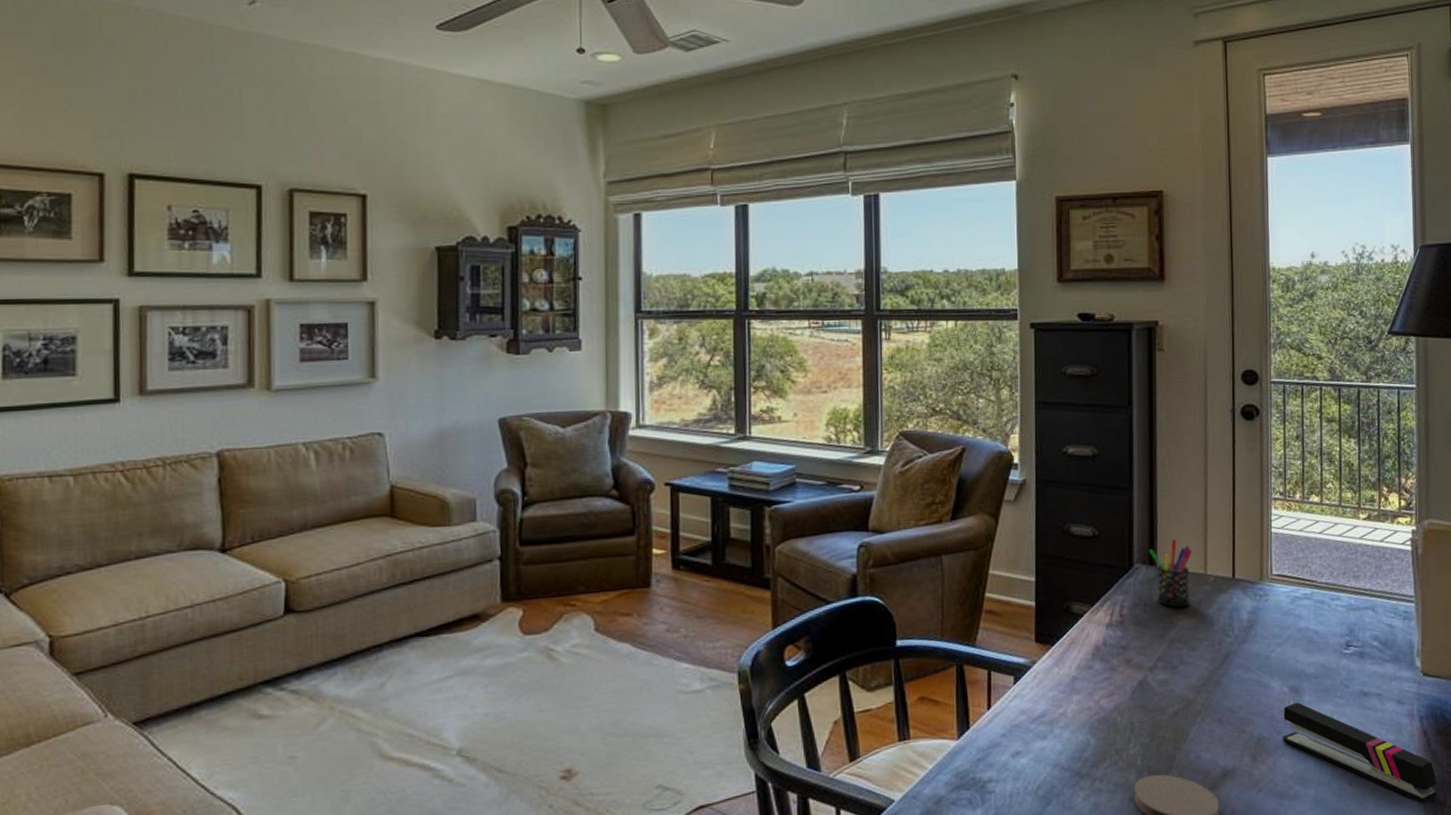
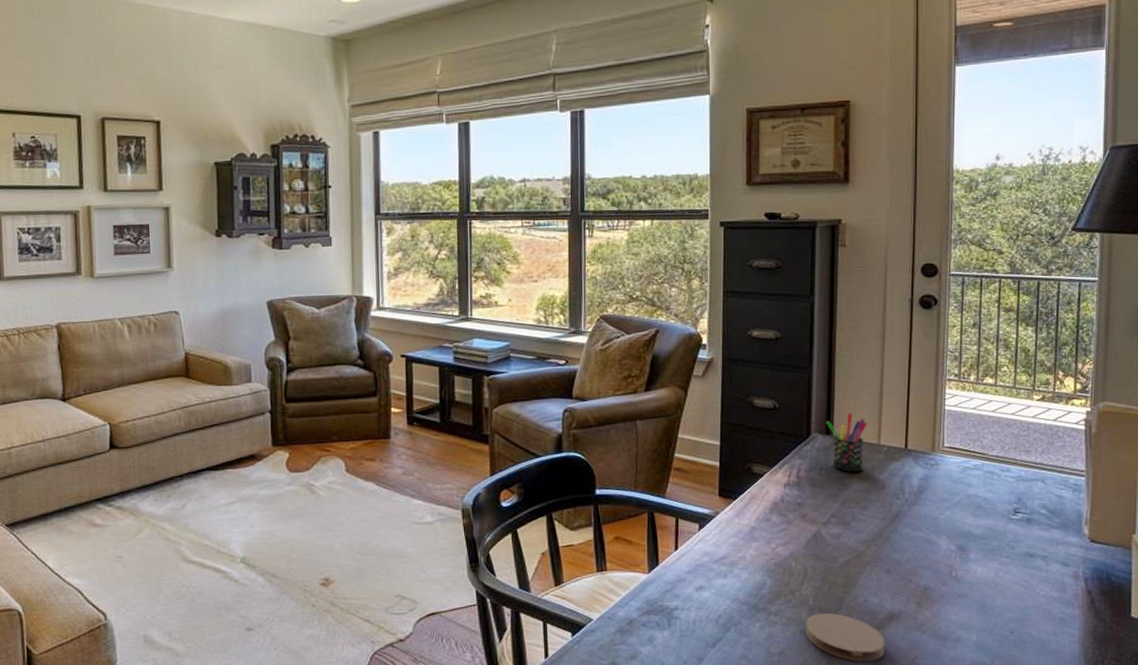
stapler: present [1283,702,1438,803] -> none [948,559,1099,654]

